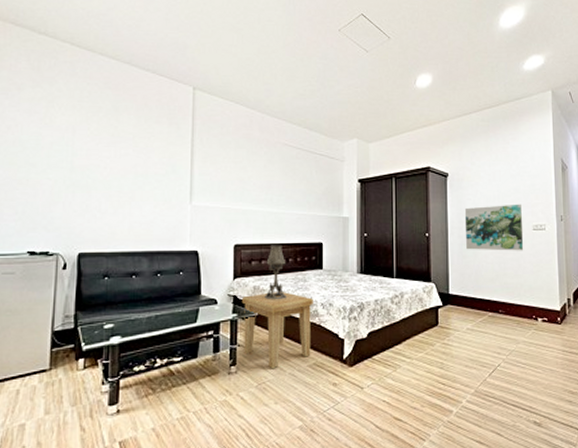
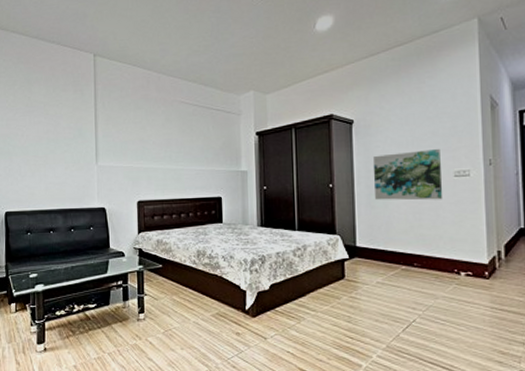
side table: present [241,292,313,369] -> none [146,245,215,317]
table lamp: present [265,245,286,300] -> none [168,200,188,253]

